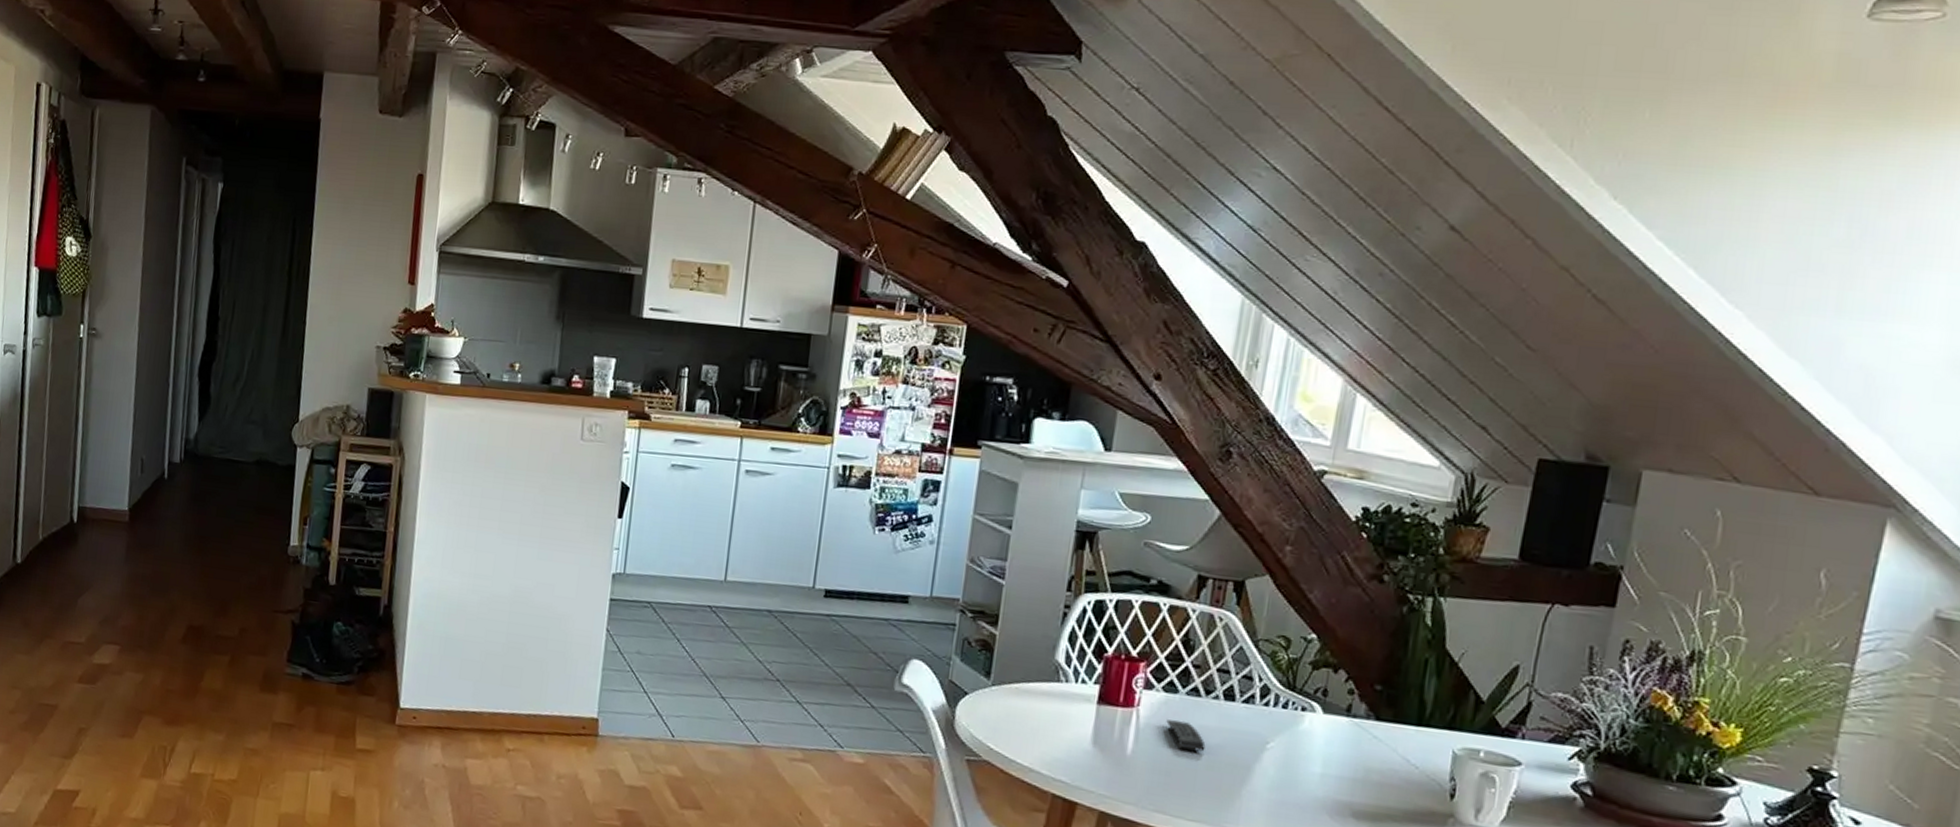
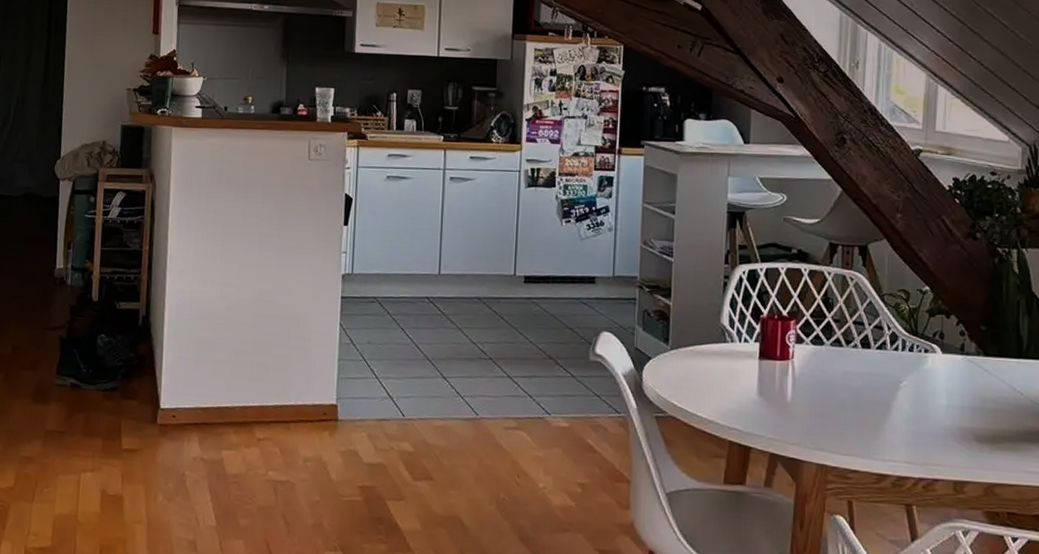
remote control: present [1166,719,1206,752] -> none [817,368,851,394]

